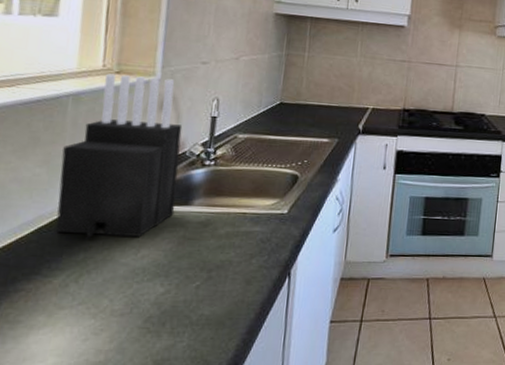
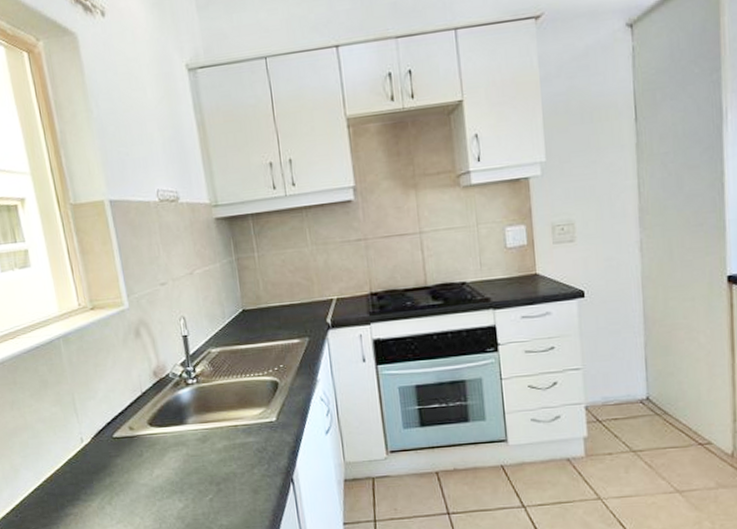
knife block: present [55,73,183,240] -> none [67,306,174,466]

